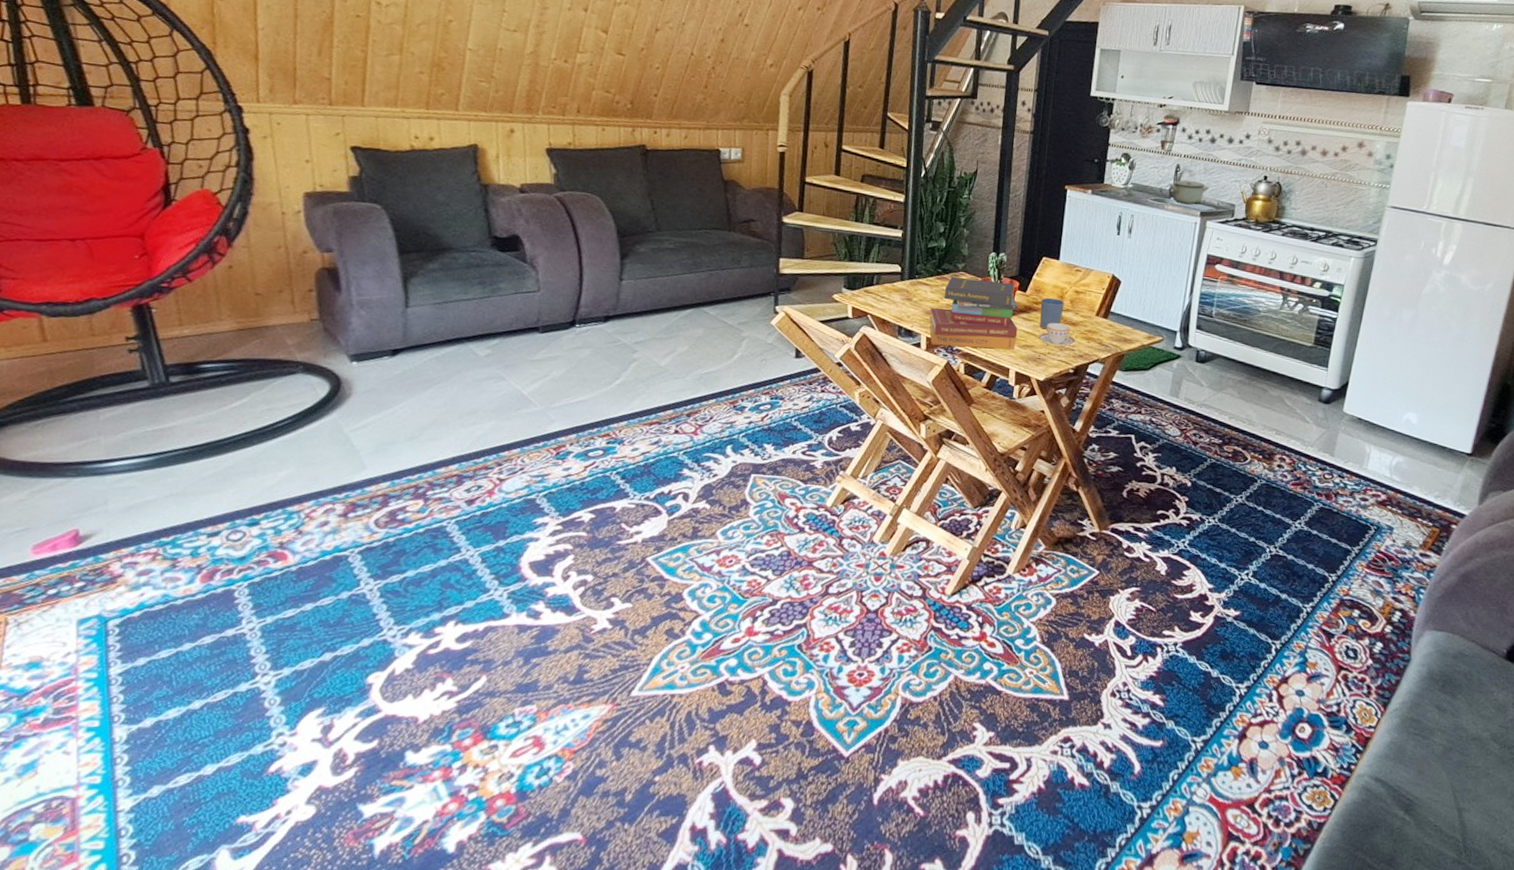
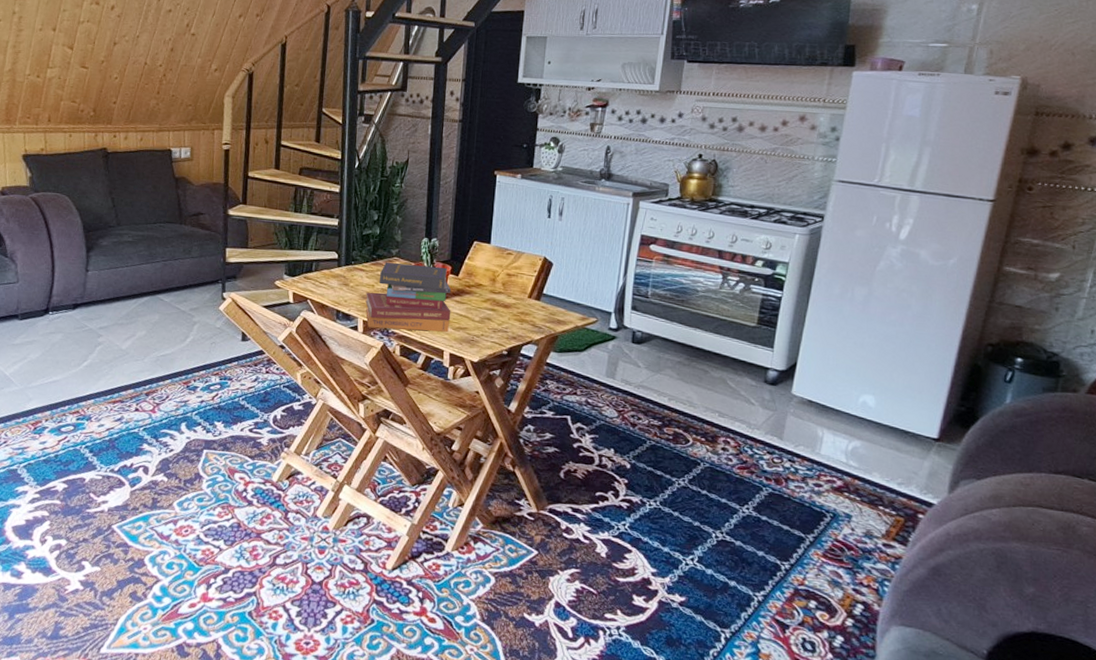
teacup: present [1038,322,1076,348] -> none [471,305,508,330]
mug: present [1040,297,1065,330] -> none [472,280,497,312]
cooking pot: present [1169,179,1210,204] -> none [599,161,642,185]

